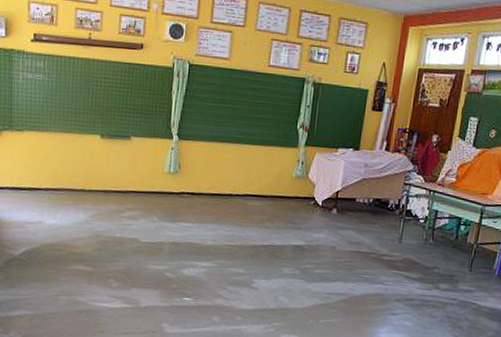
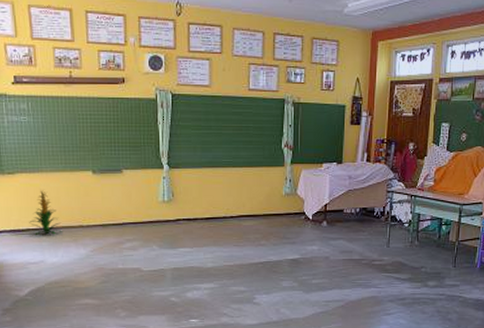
indoor plant: none [32,149,65,196] -> present [29,189,64,235]

